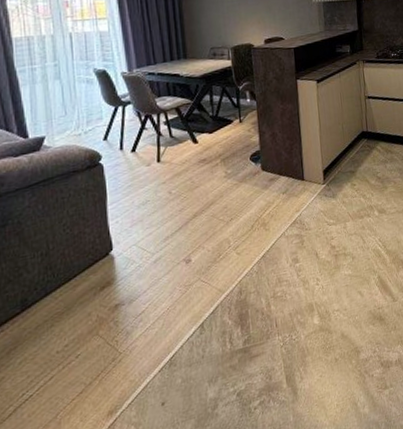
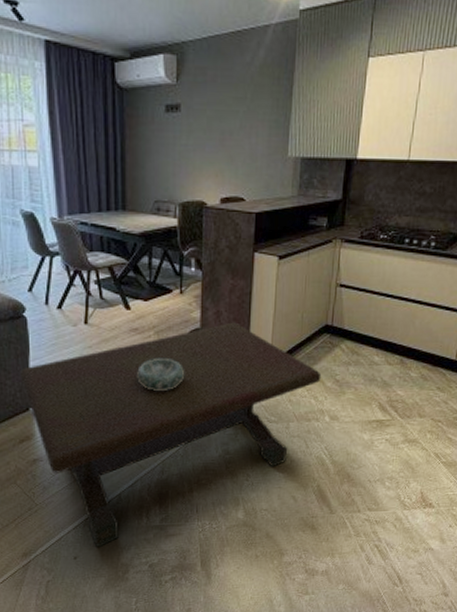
coffee table: none [98,140,366,387] -> present [19,322,322,548]
decorative bowl: none [209,182,252,215] -> present [137,357,185,392]

